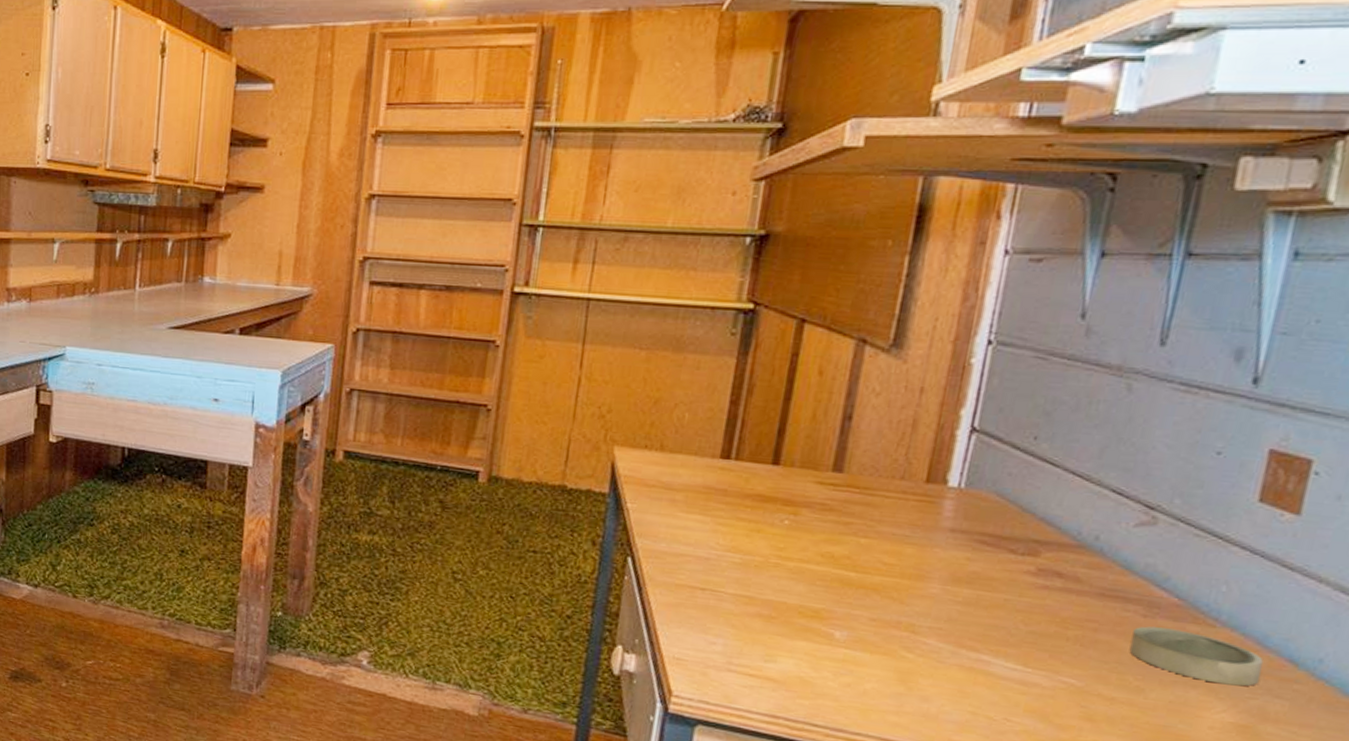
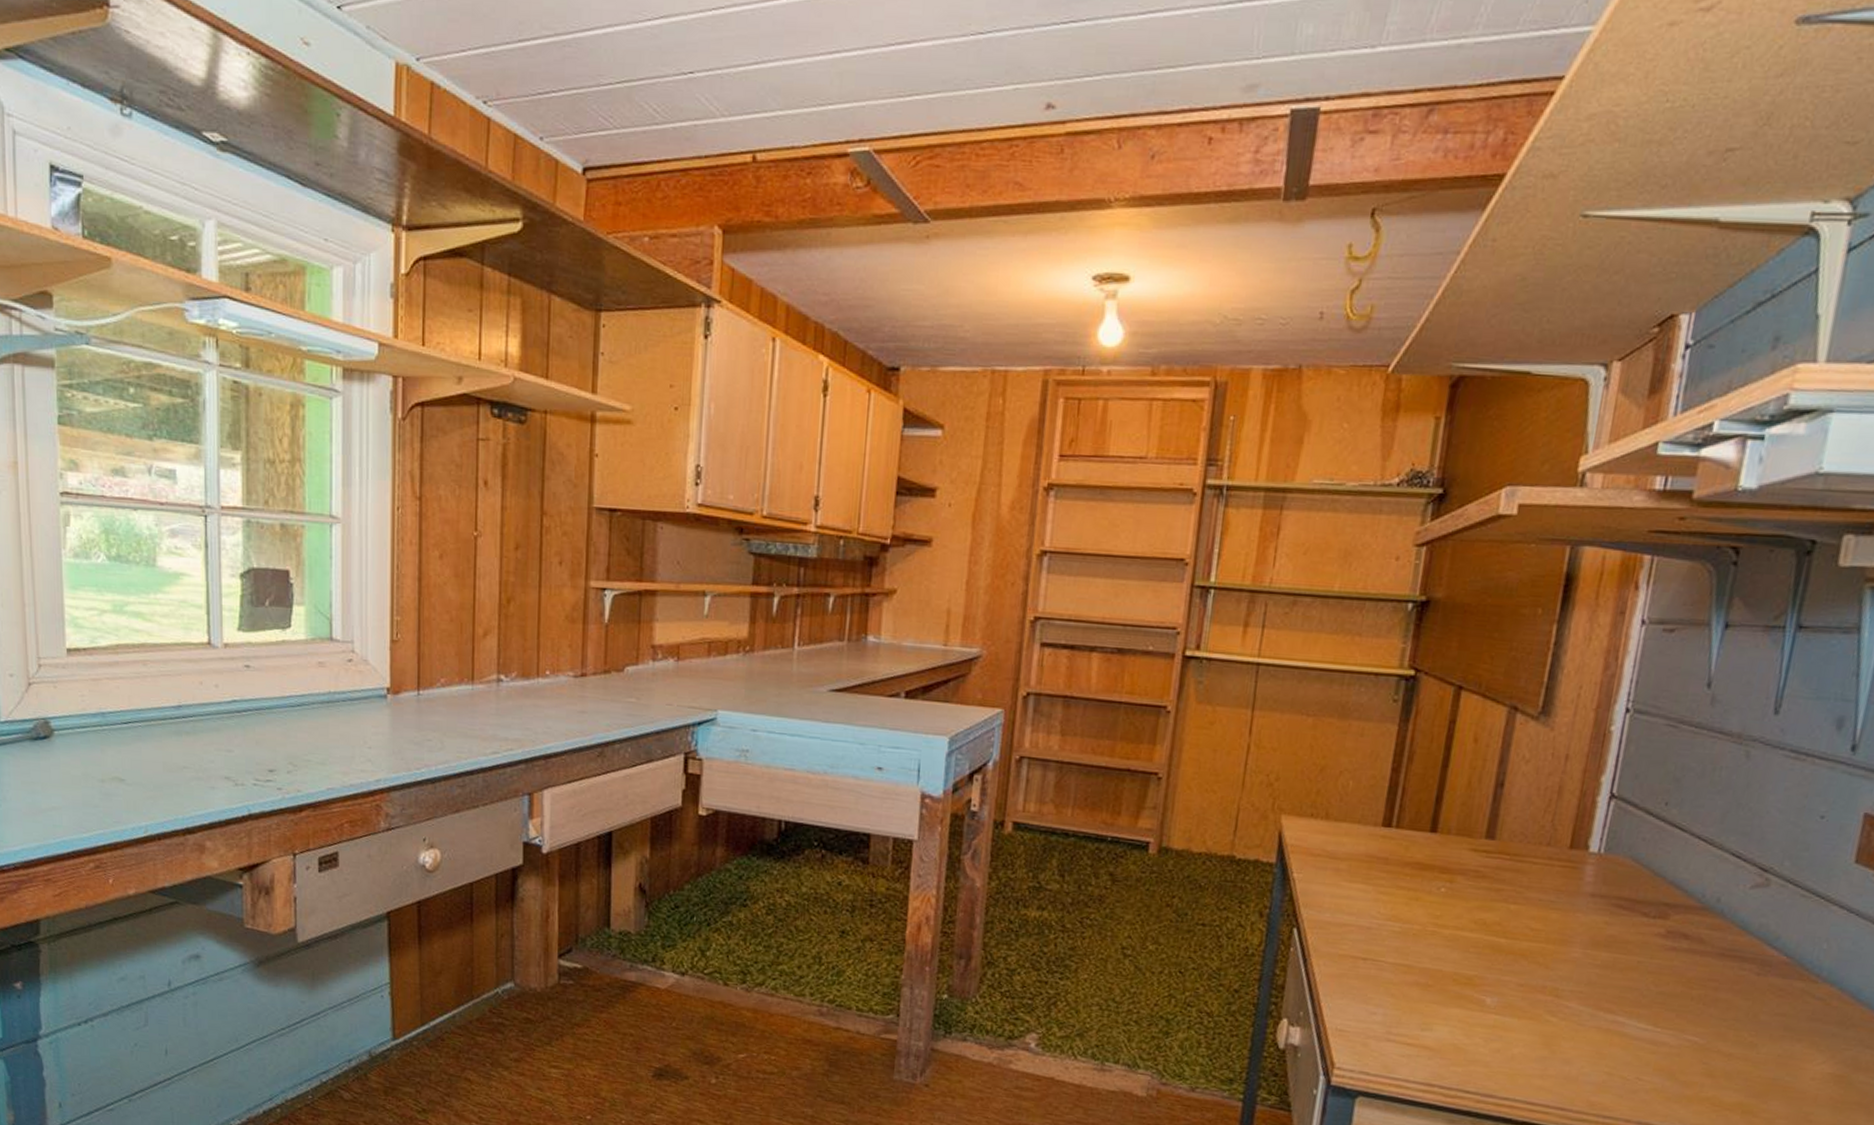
adhesive tape: present [1129,626,1264,686] -> none [1745,984,1857,1039]

